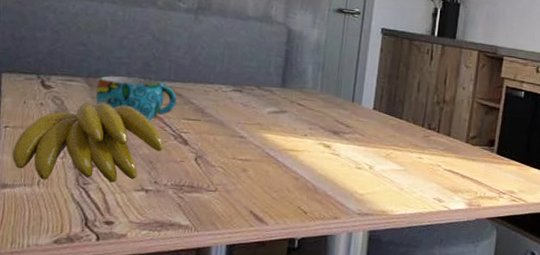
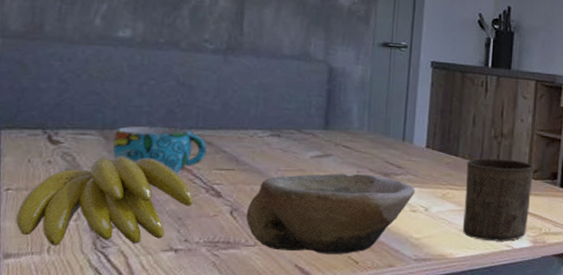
bowl: none [208,128,361,205] -> present [245,173,415,254]
cup: none [403,122,473,203] -> present [462,158,534,241]

